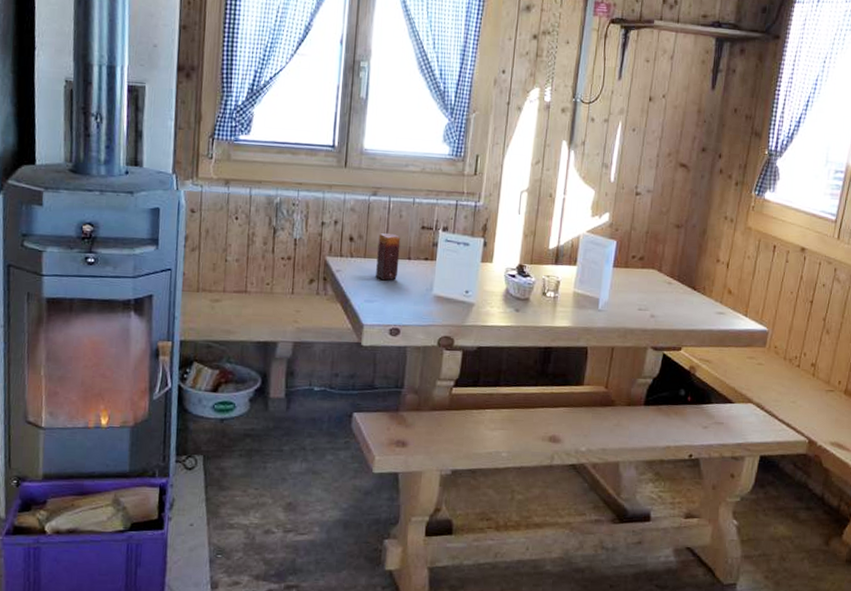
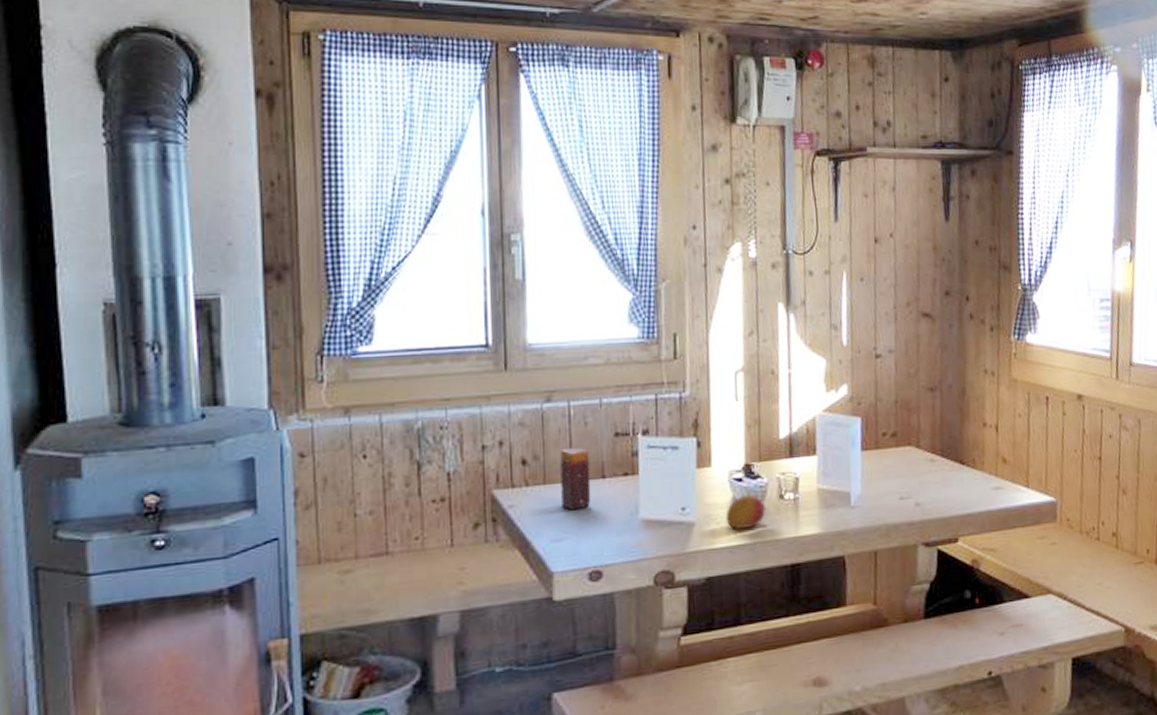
fruit: none [498,288,530,314] -> present [725,494,766,529]

